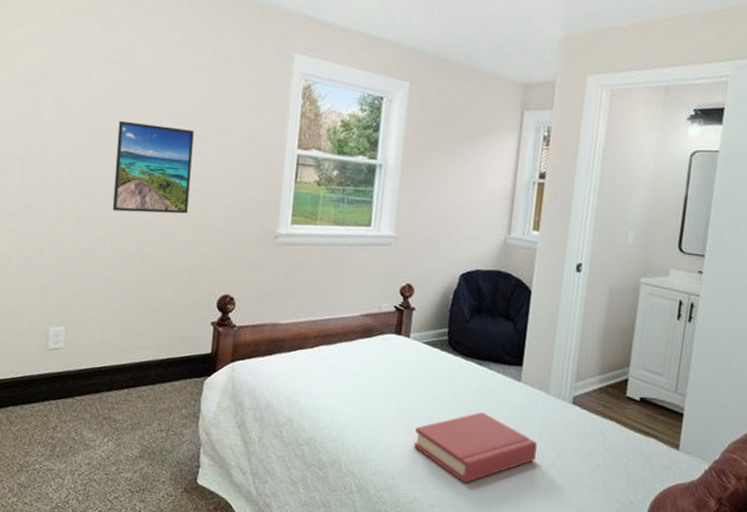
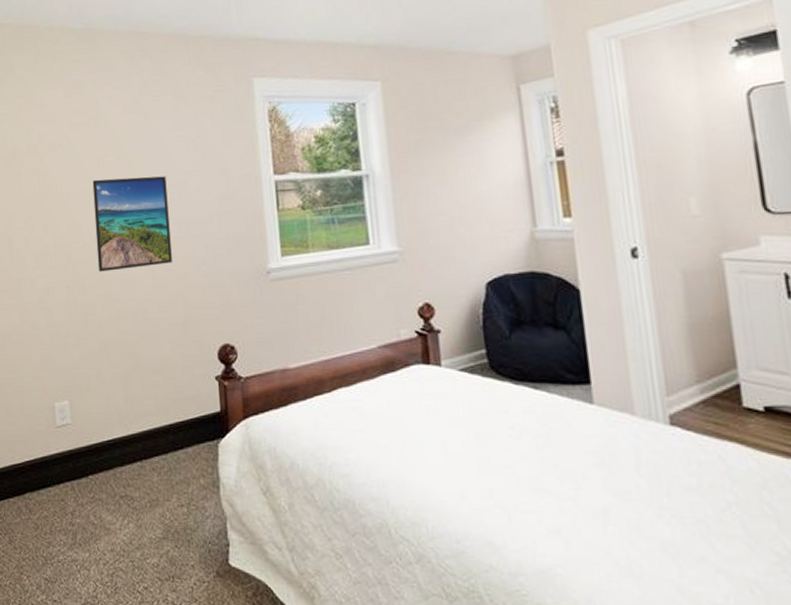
hardback book: present [414,412,537,483] -> none [472,448,638,542]

